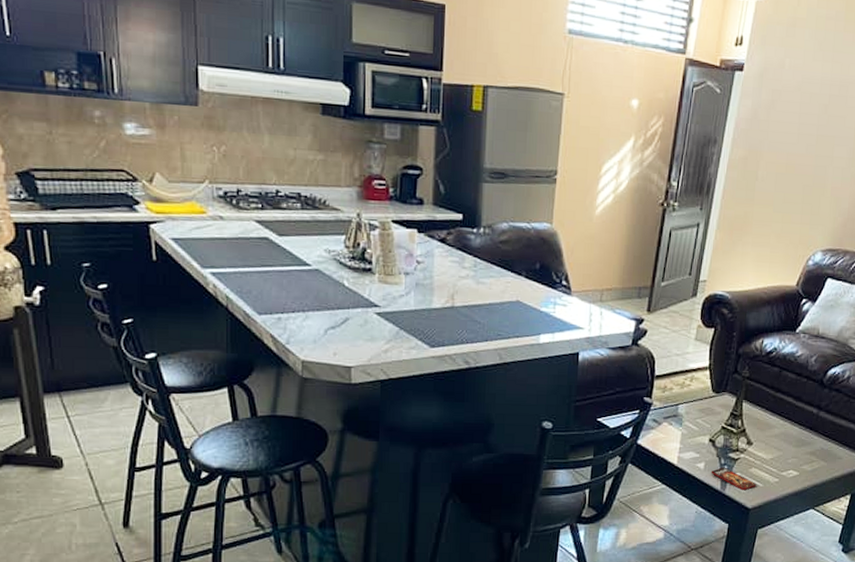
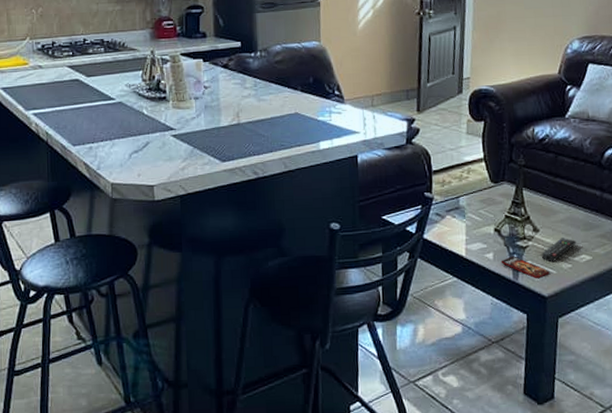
remote control: none [750,452,787,476] -> present [541,238,577,263]

